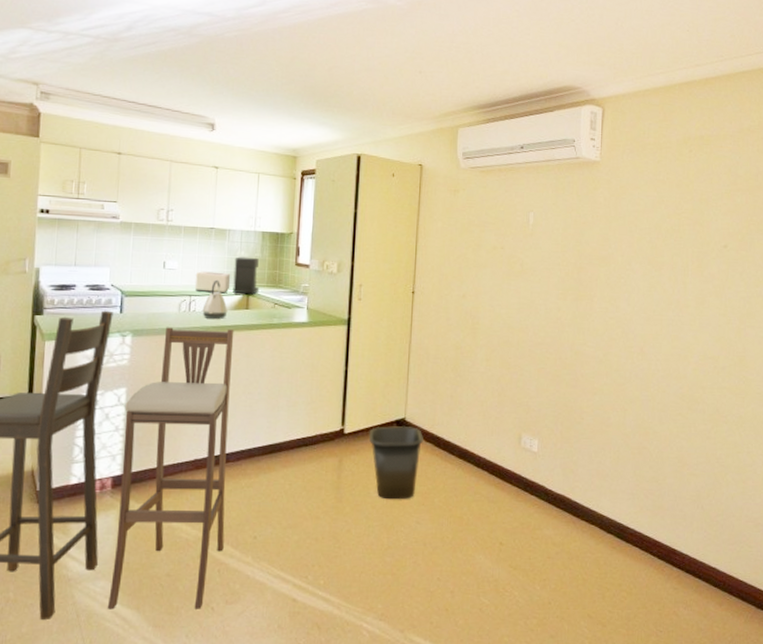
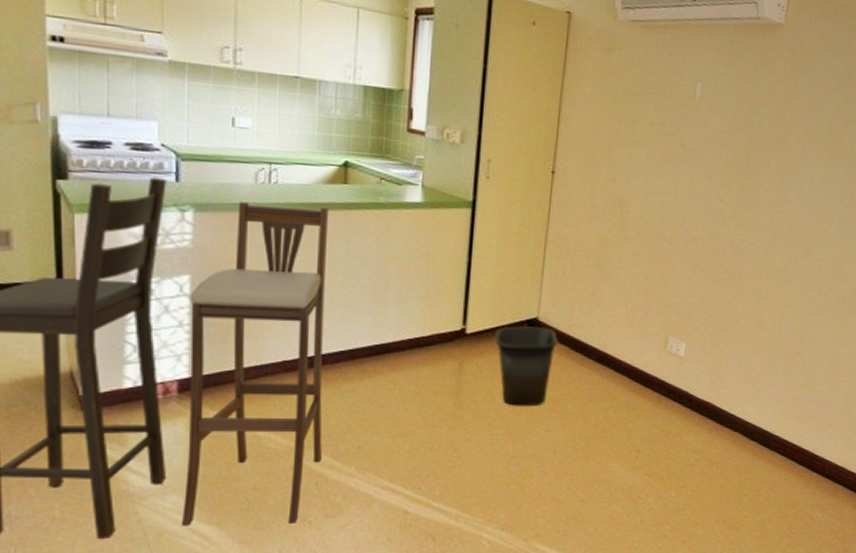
toaster: present [194,271,231,294] -> none [275,132,324,163]
kettle: present [202,279,228,319] -> none [286,144,320,194]
coffee maker: present [233,256,260,294] -> none [326,116,361,165]

